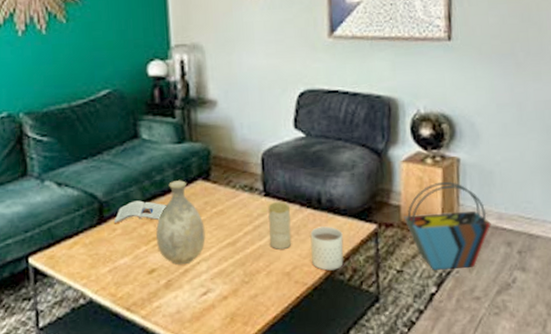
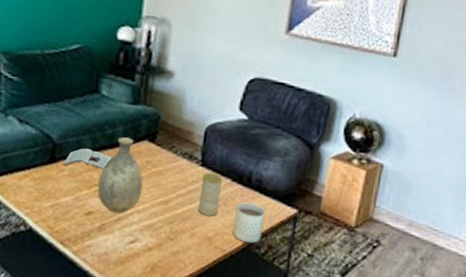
tote bag: present [403,181,491,270] -> none [323,182,401,265]

